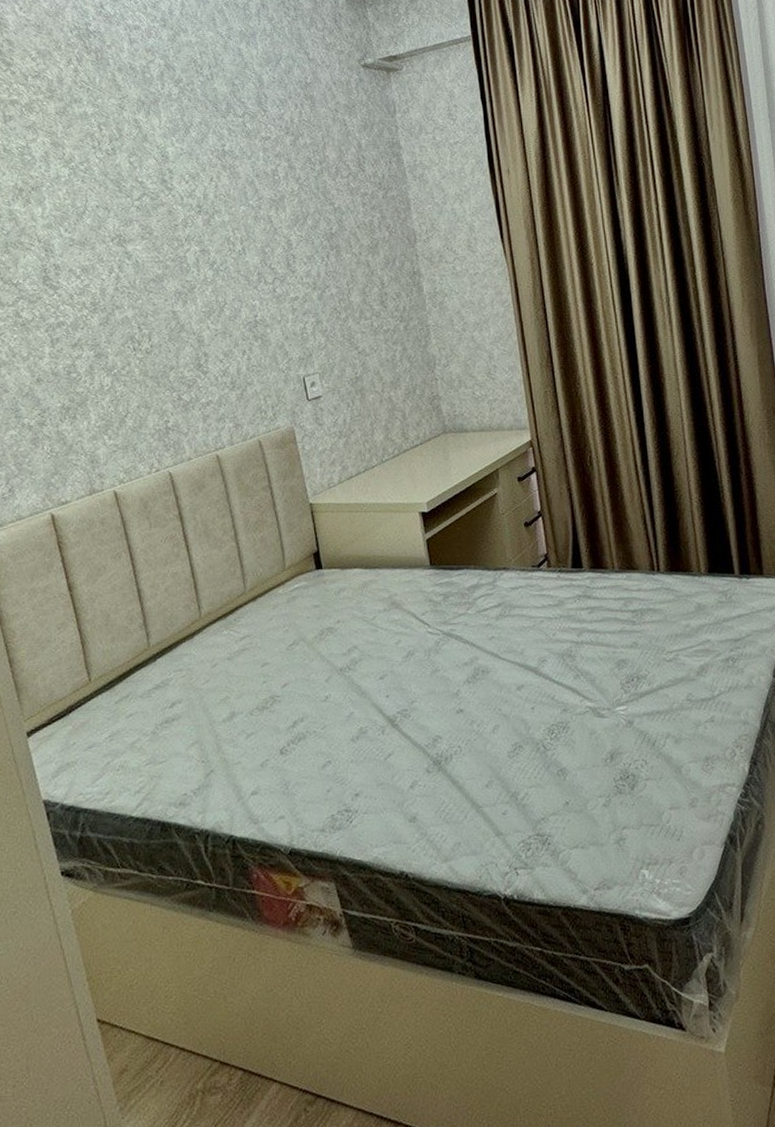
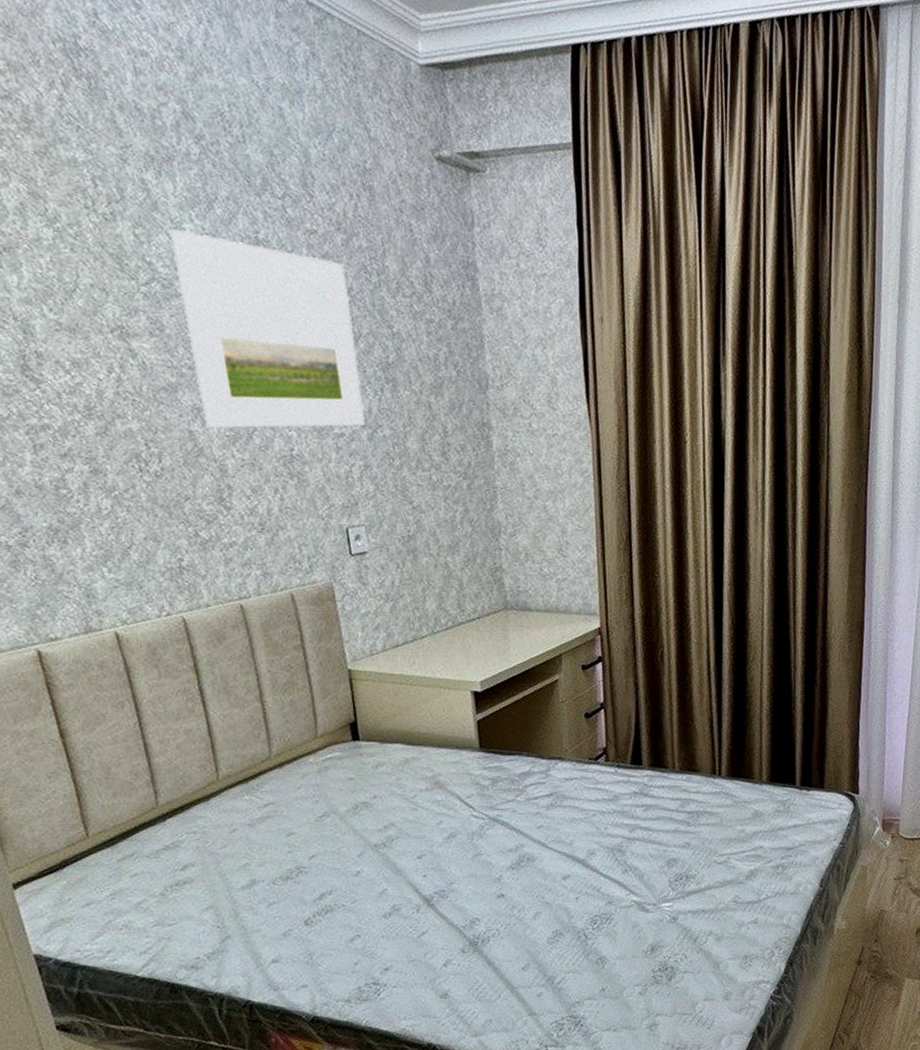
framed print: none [157,153,316,308] -> present [170,229,366,429]

